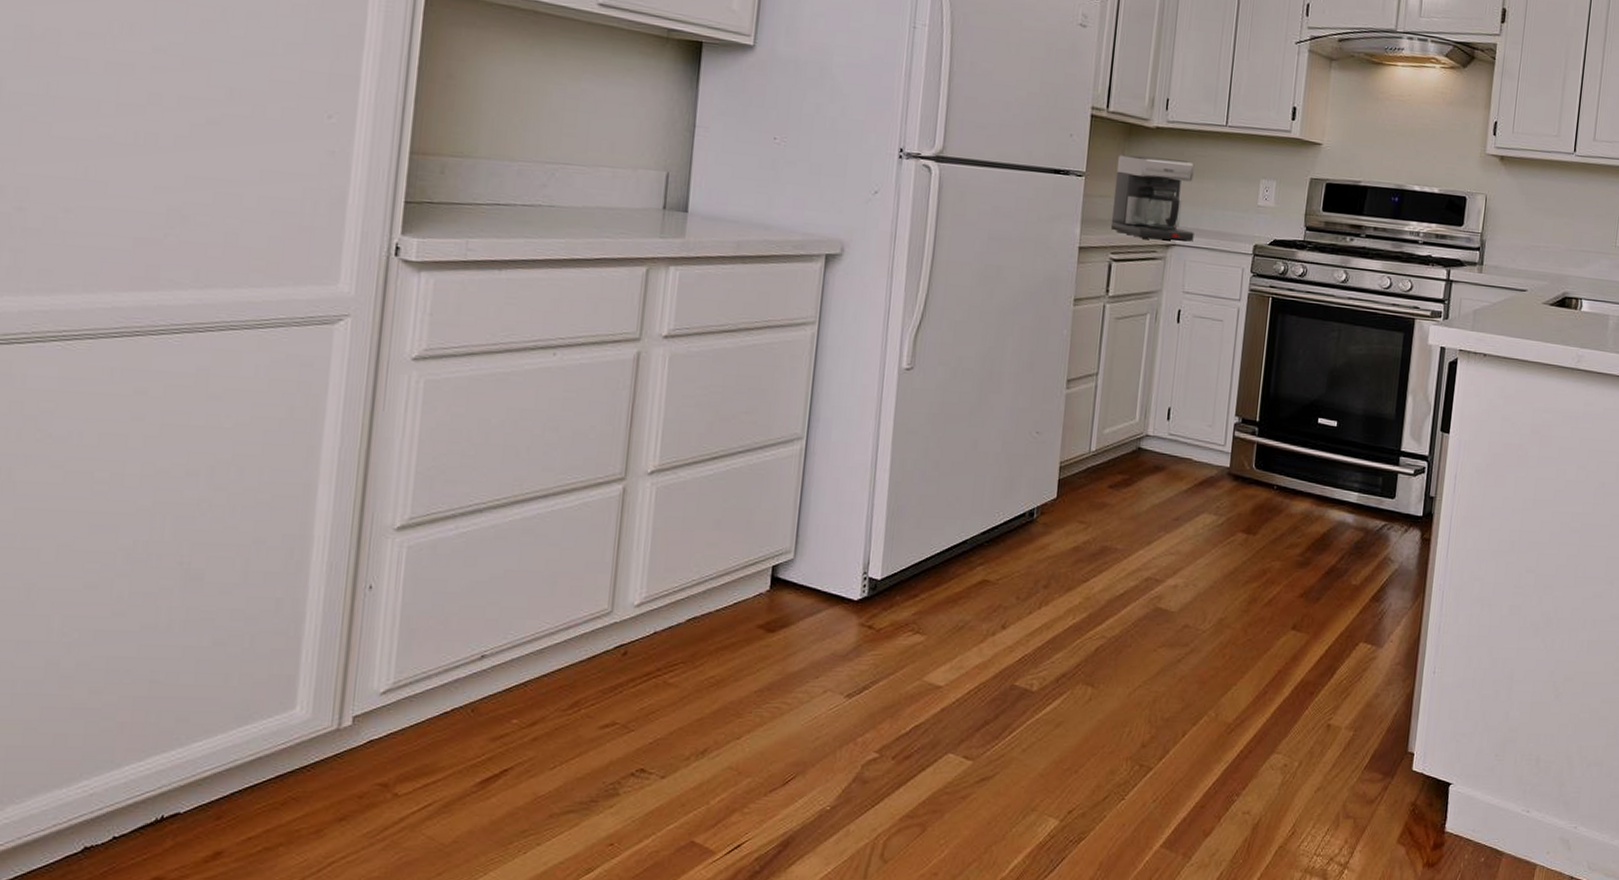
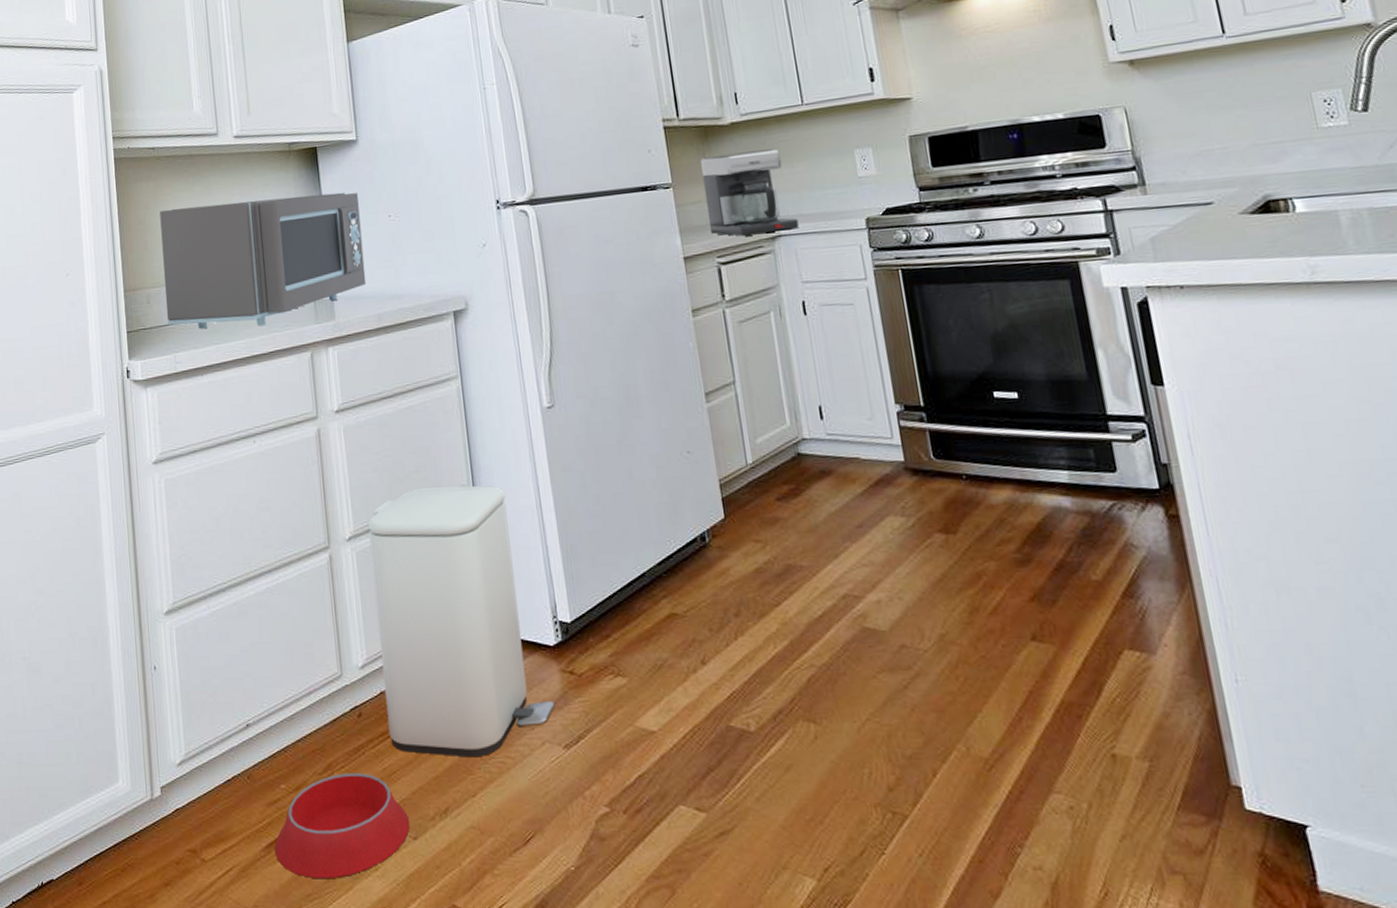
microwave: none [464,68,742,227] -> present [160,192,367,329]
pet bowl: none [490,711,661,814] -> present [274,773,410,878]
pedal bin: none [655,429,846,702] -> present [368,485,555,758]

